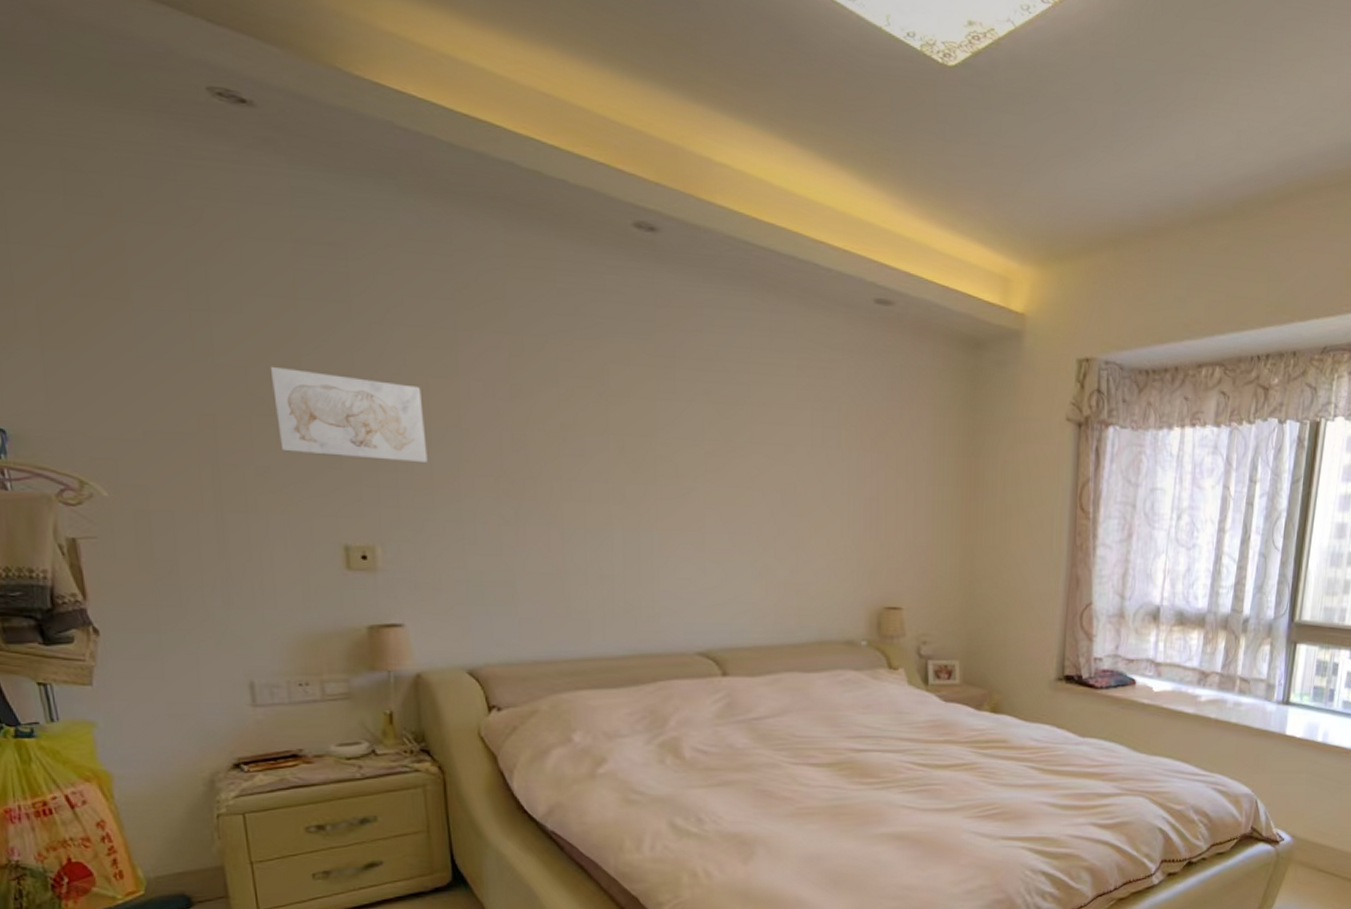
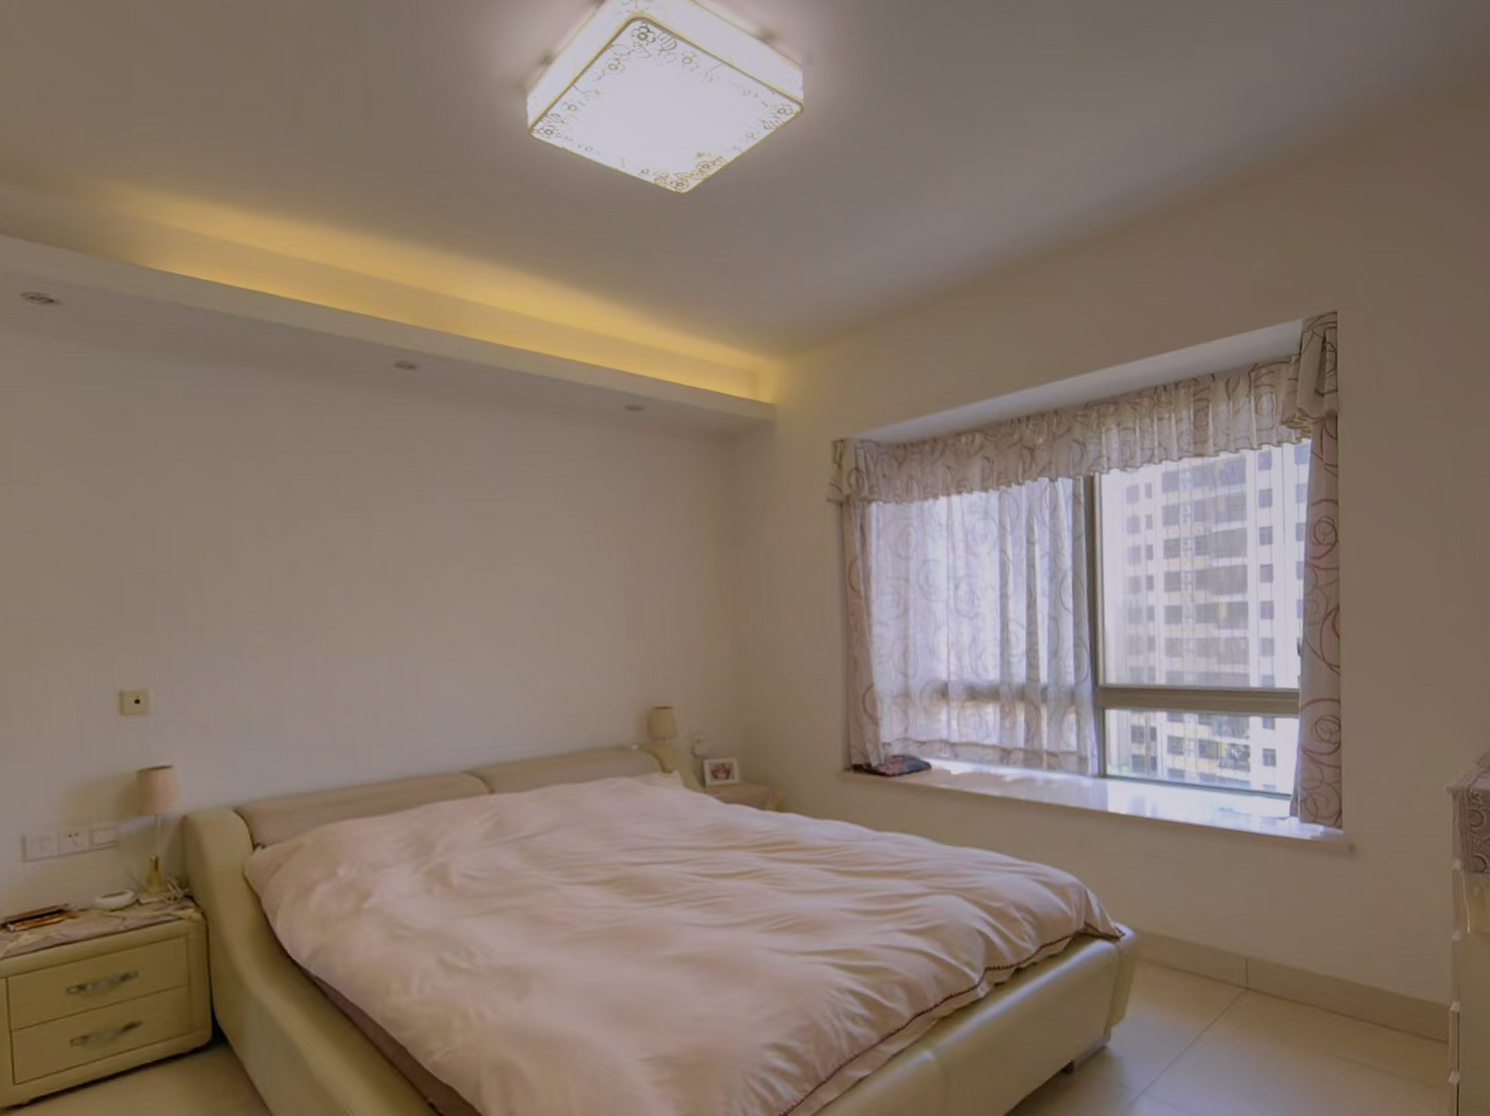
wall art: present [270,366,428,464] -> none [60,527,201,606]

